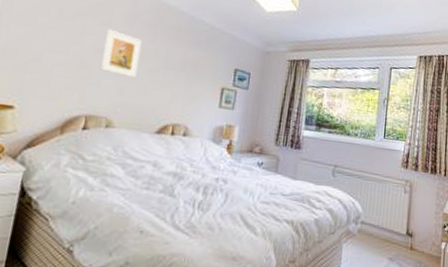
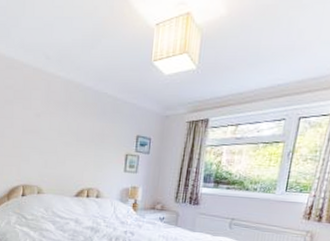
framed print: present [100,28,143,78] -> none [28,111,57,152]

